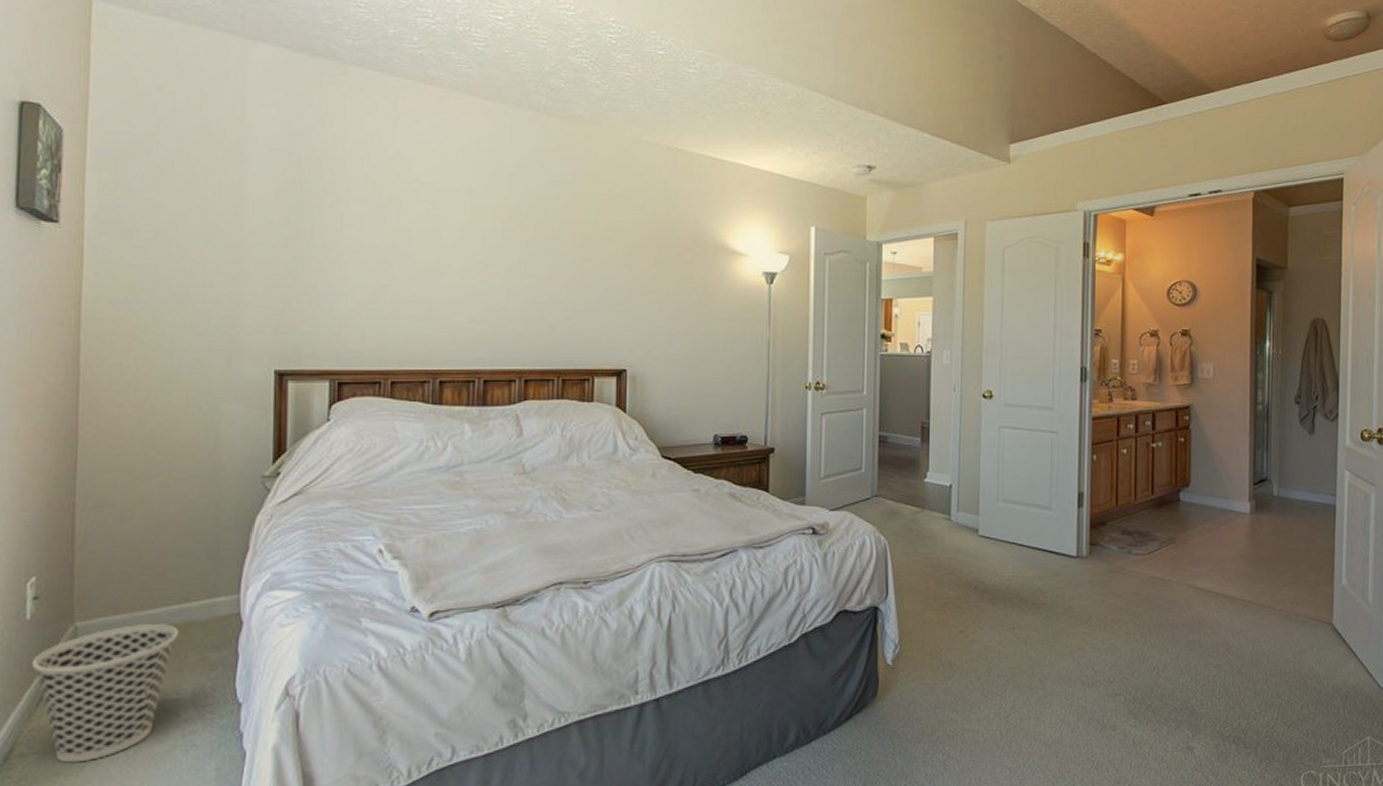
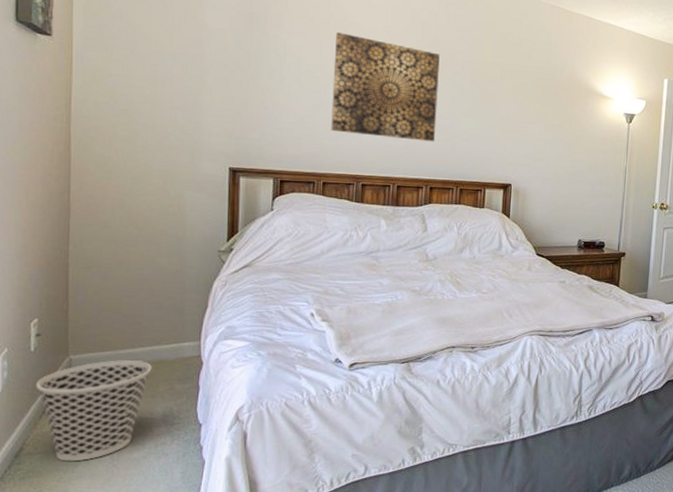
wall art: none [400,195,532,323] -> present [331,31,440,142]

